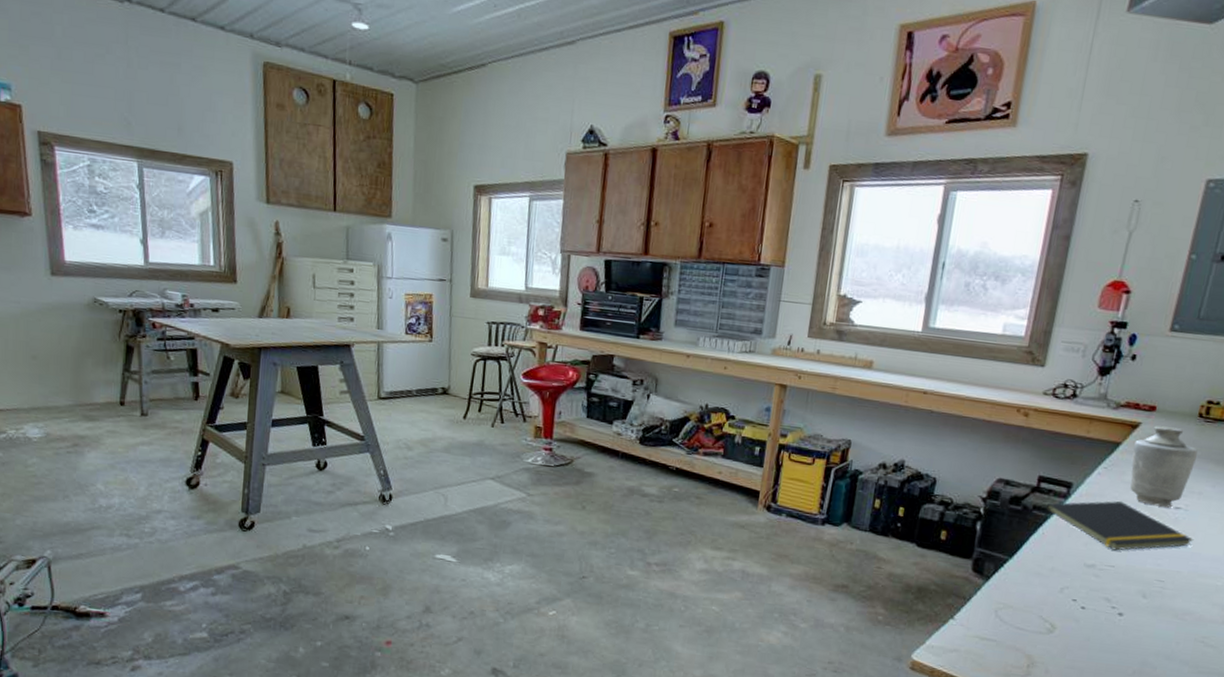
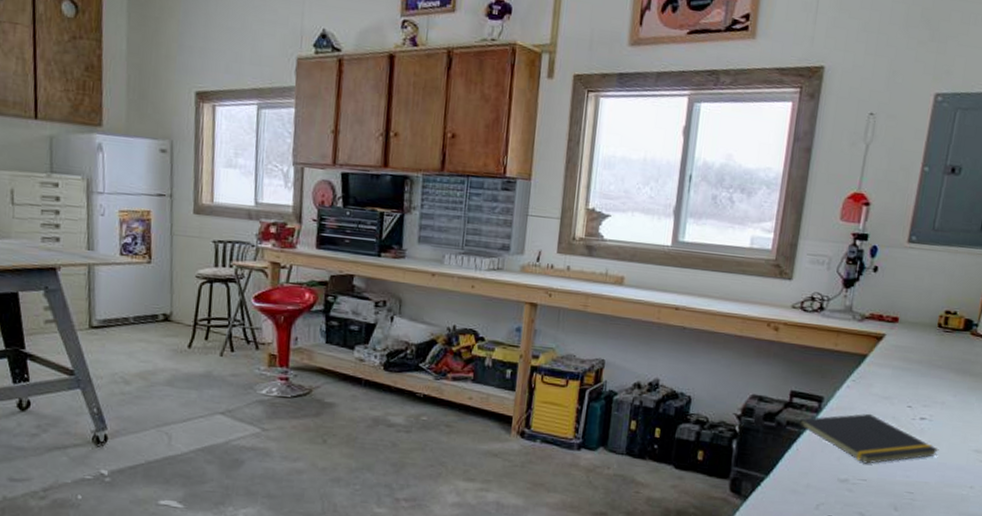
vase: present [1130,426,1198,508] -> none [877,337,939,419]

